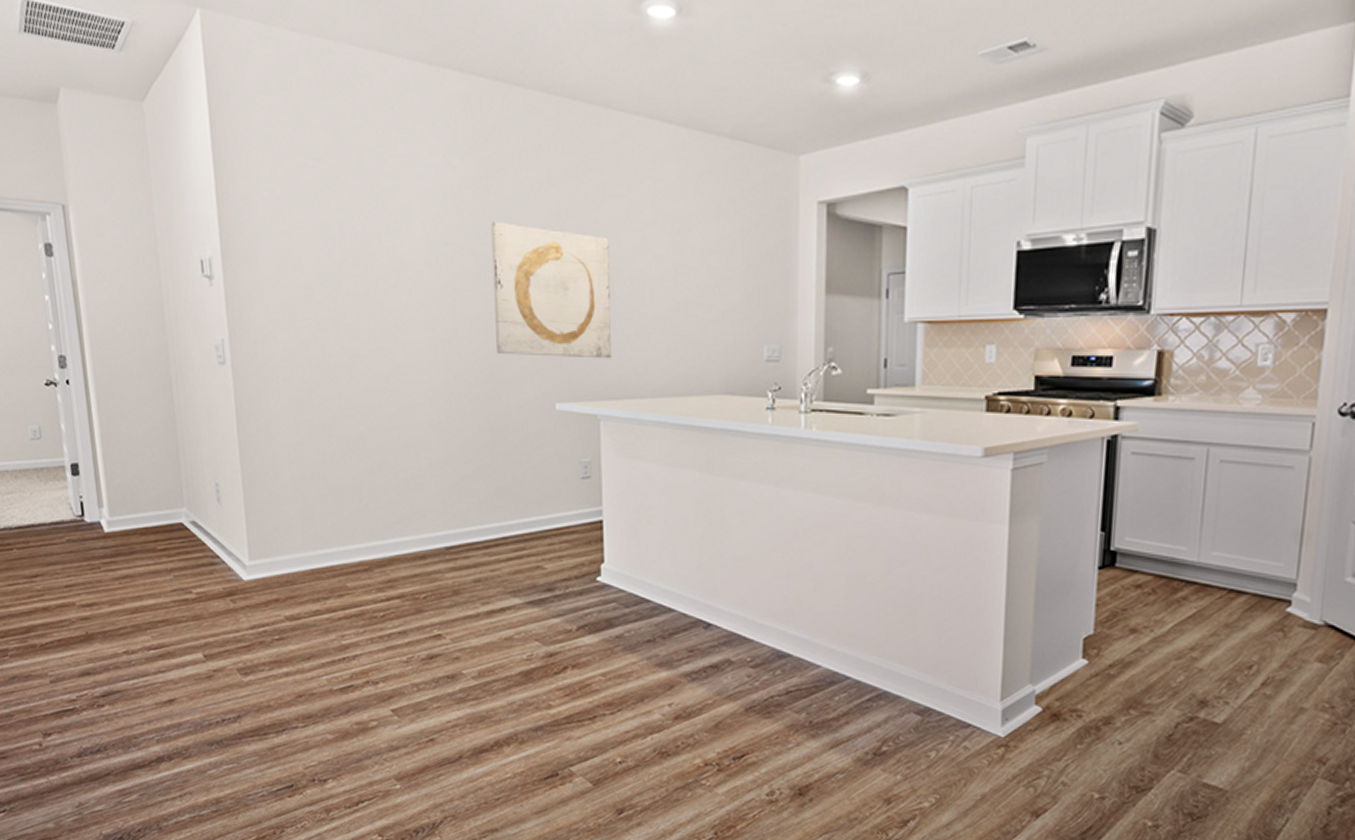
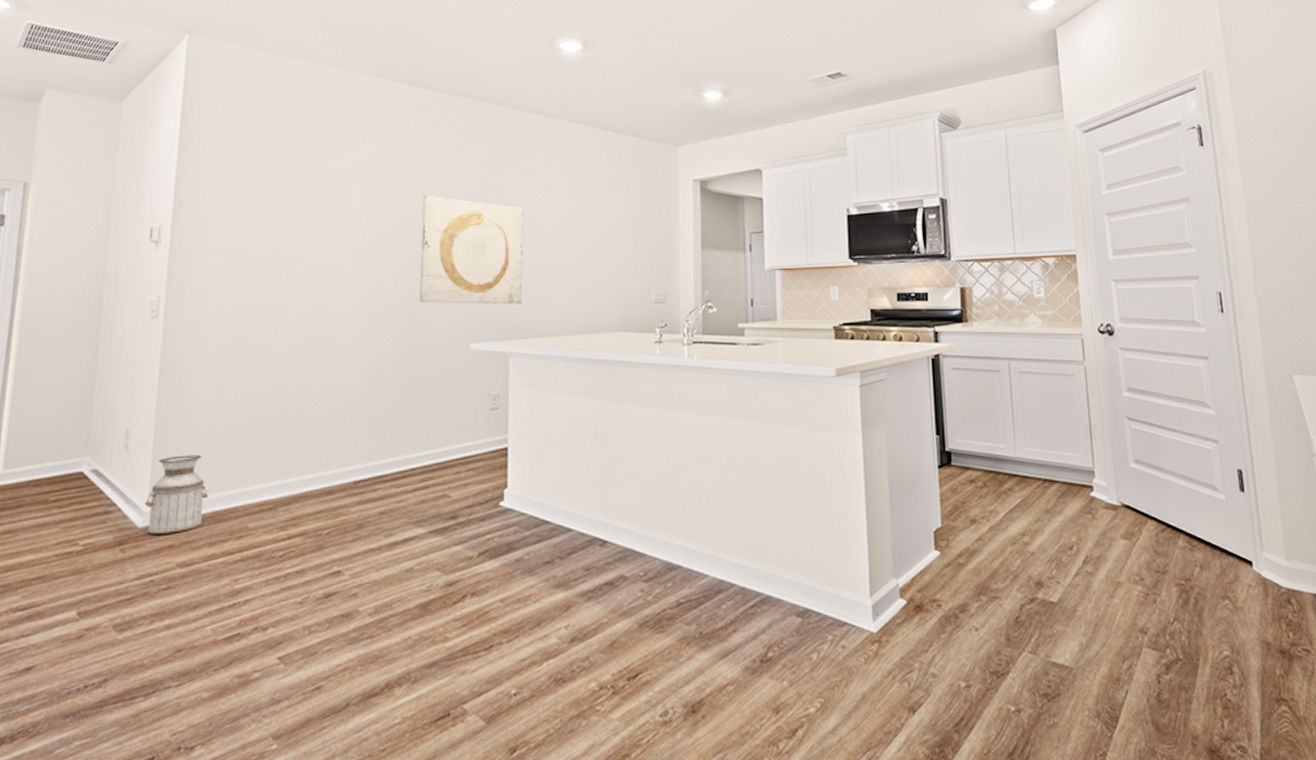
planter: none [245,511,304,588] -> present [144,455,208,534]

